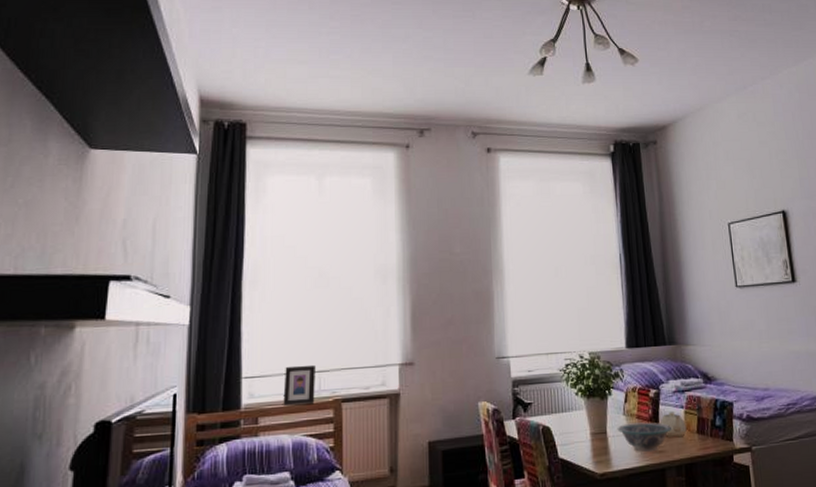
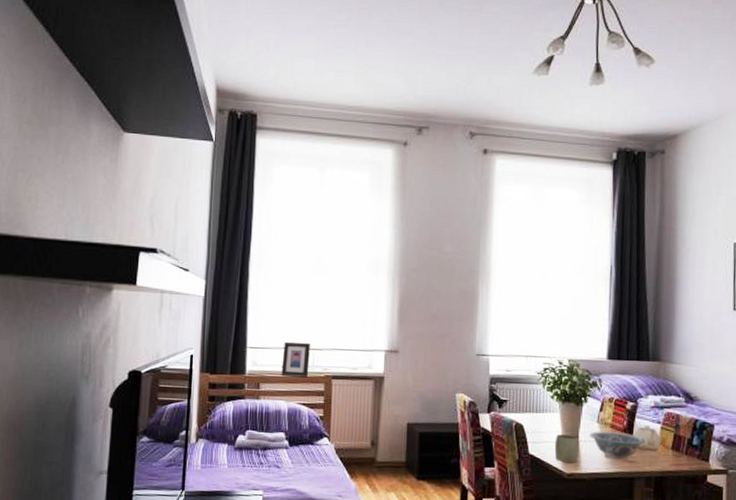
mug: none [583,431,609,462] -> present [554,434,580,462]

